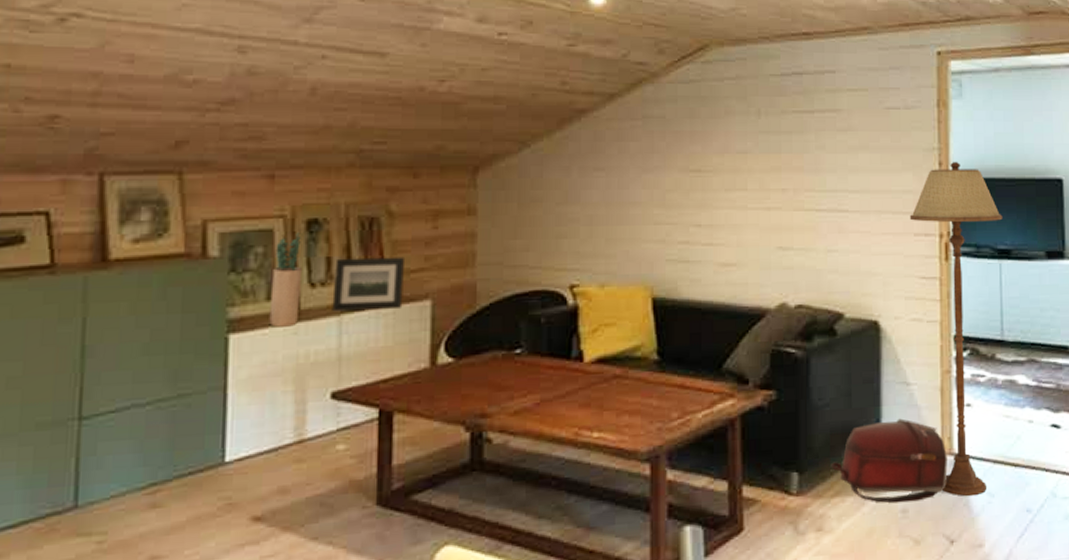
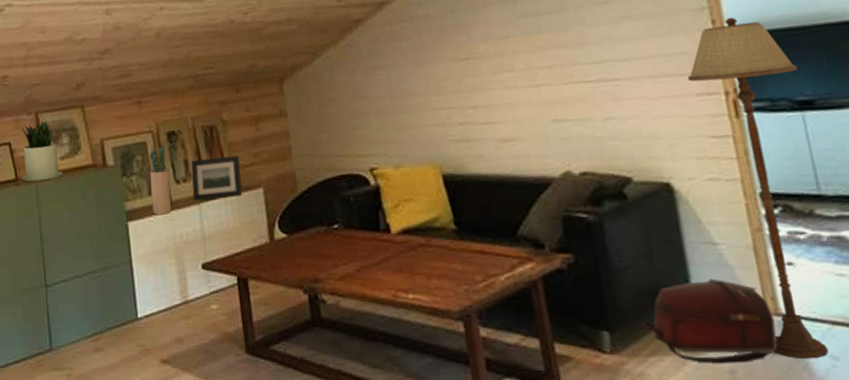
planter: none [61,184,133,272] -> present [21,119,62,183]

